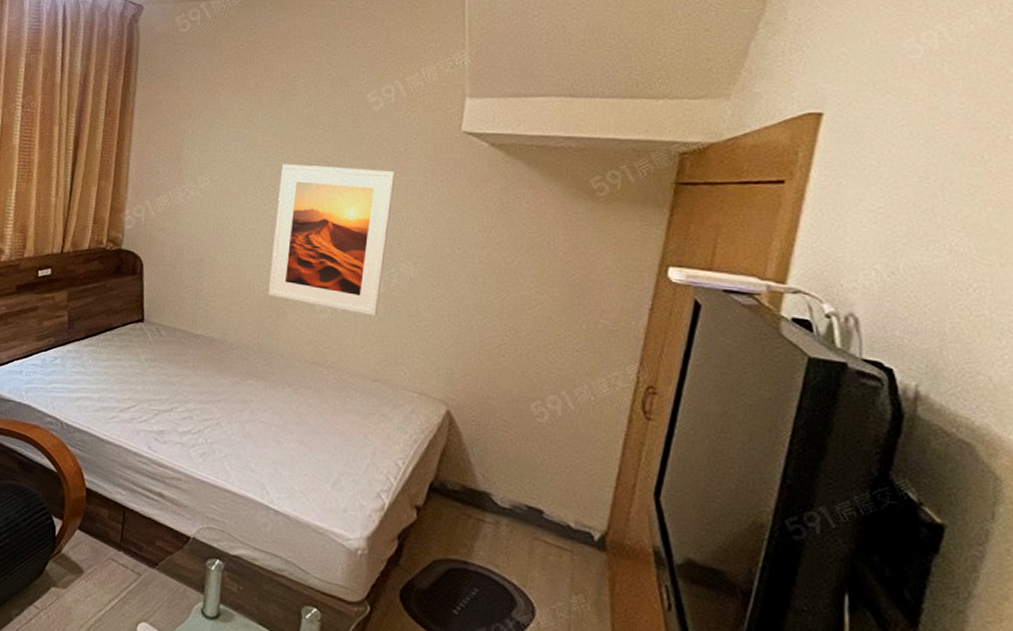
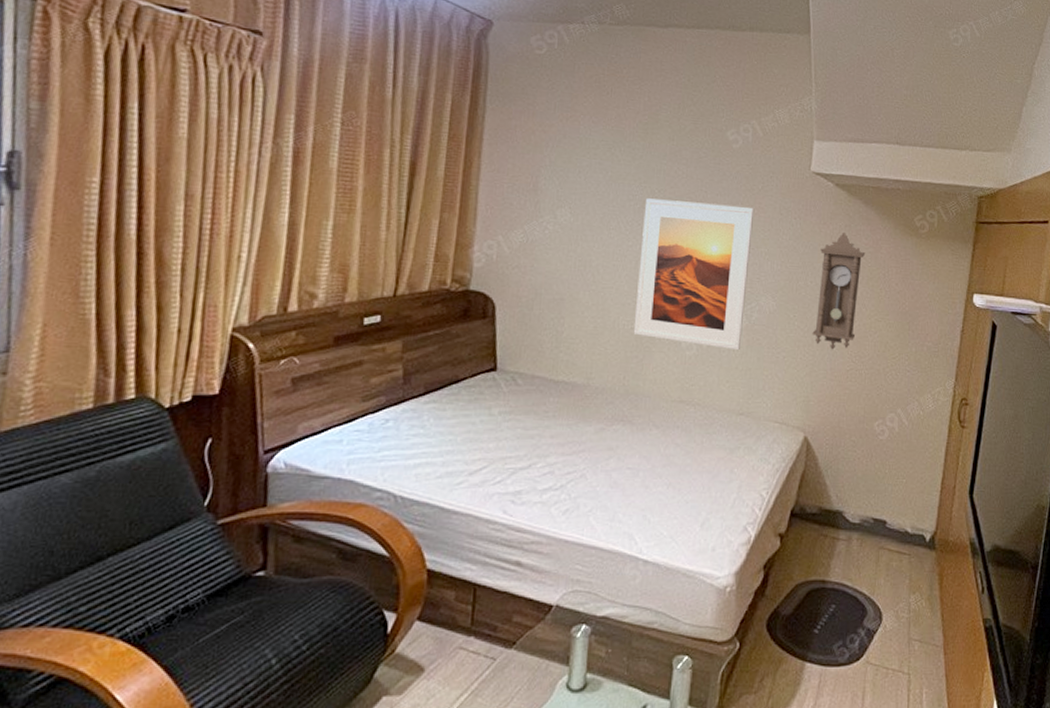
pendulum clock: none [459,196,526,322] -> present [812,233,866,350]

